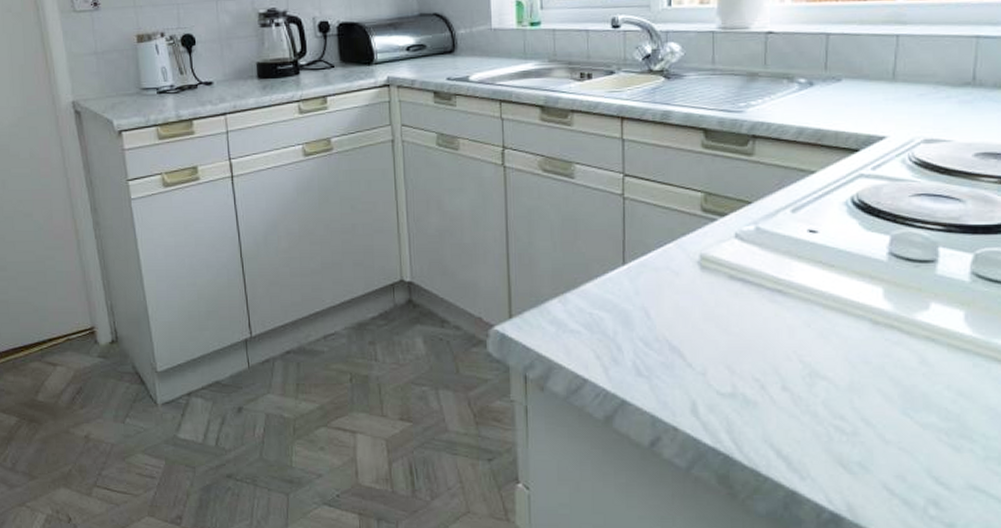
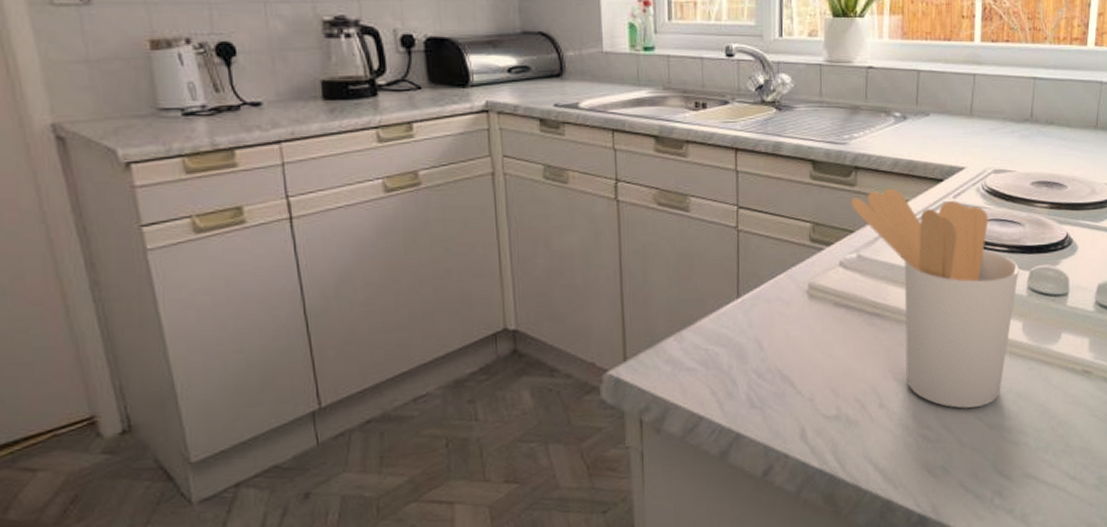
utensil holder: none [748,158,959,402] -> present [851,188,1019,409]

